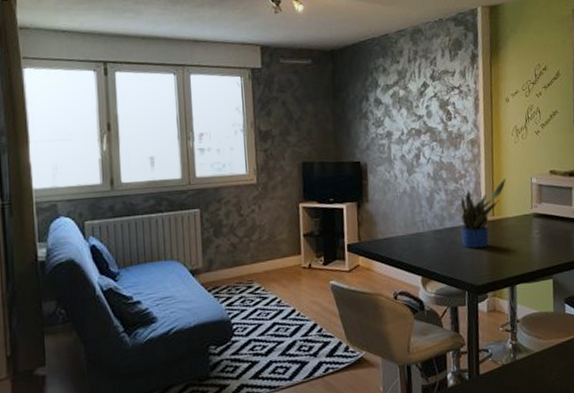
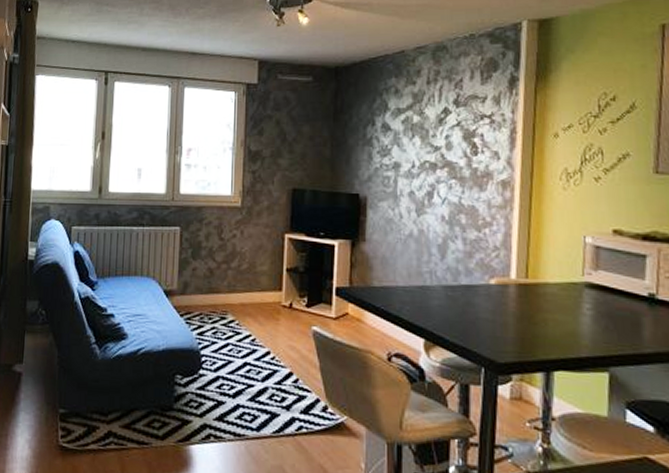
potted plant: present [460,179,507,249] -> none [481,233,549,317]

